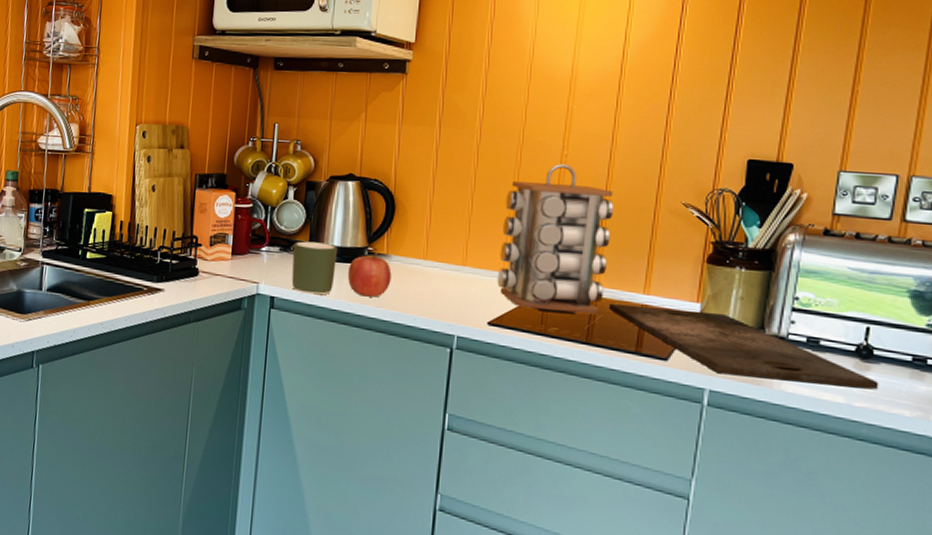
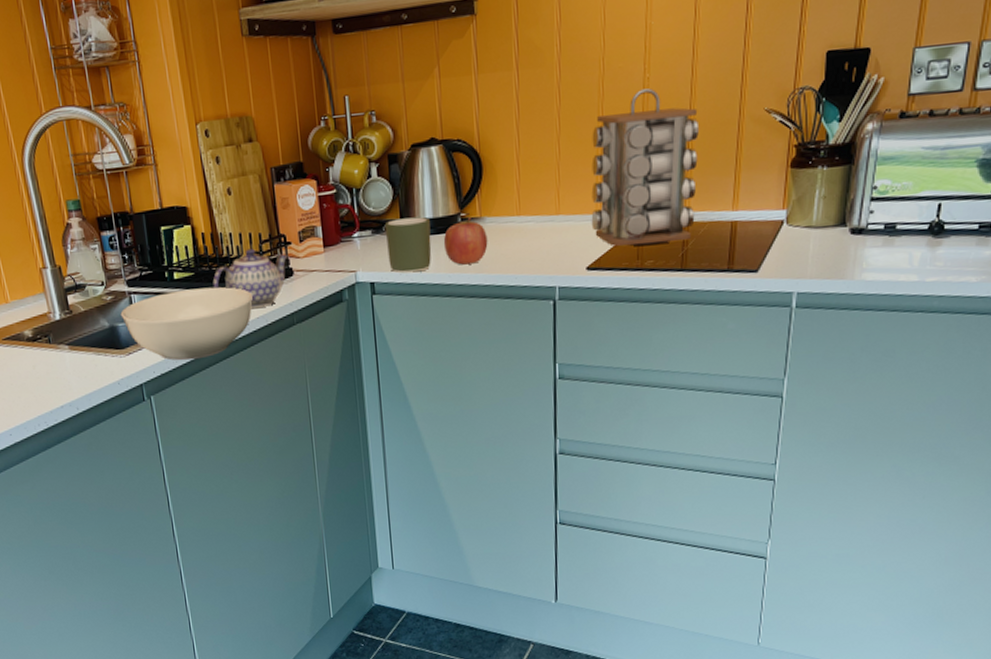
bowl: none [29,269,157,338] -> present [120,287,254,361]
teapot: none [121,243,197,301] -> present [212,248,288,309]
cutting board: present [608,303,879,390] -> none [700,215,949,276]

